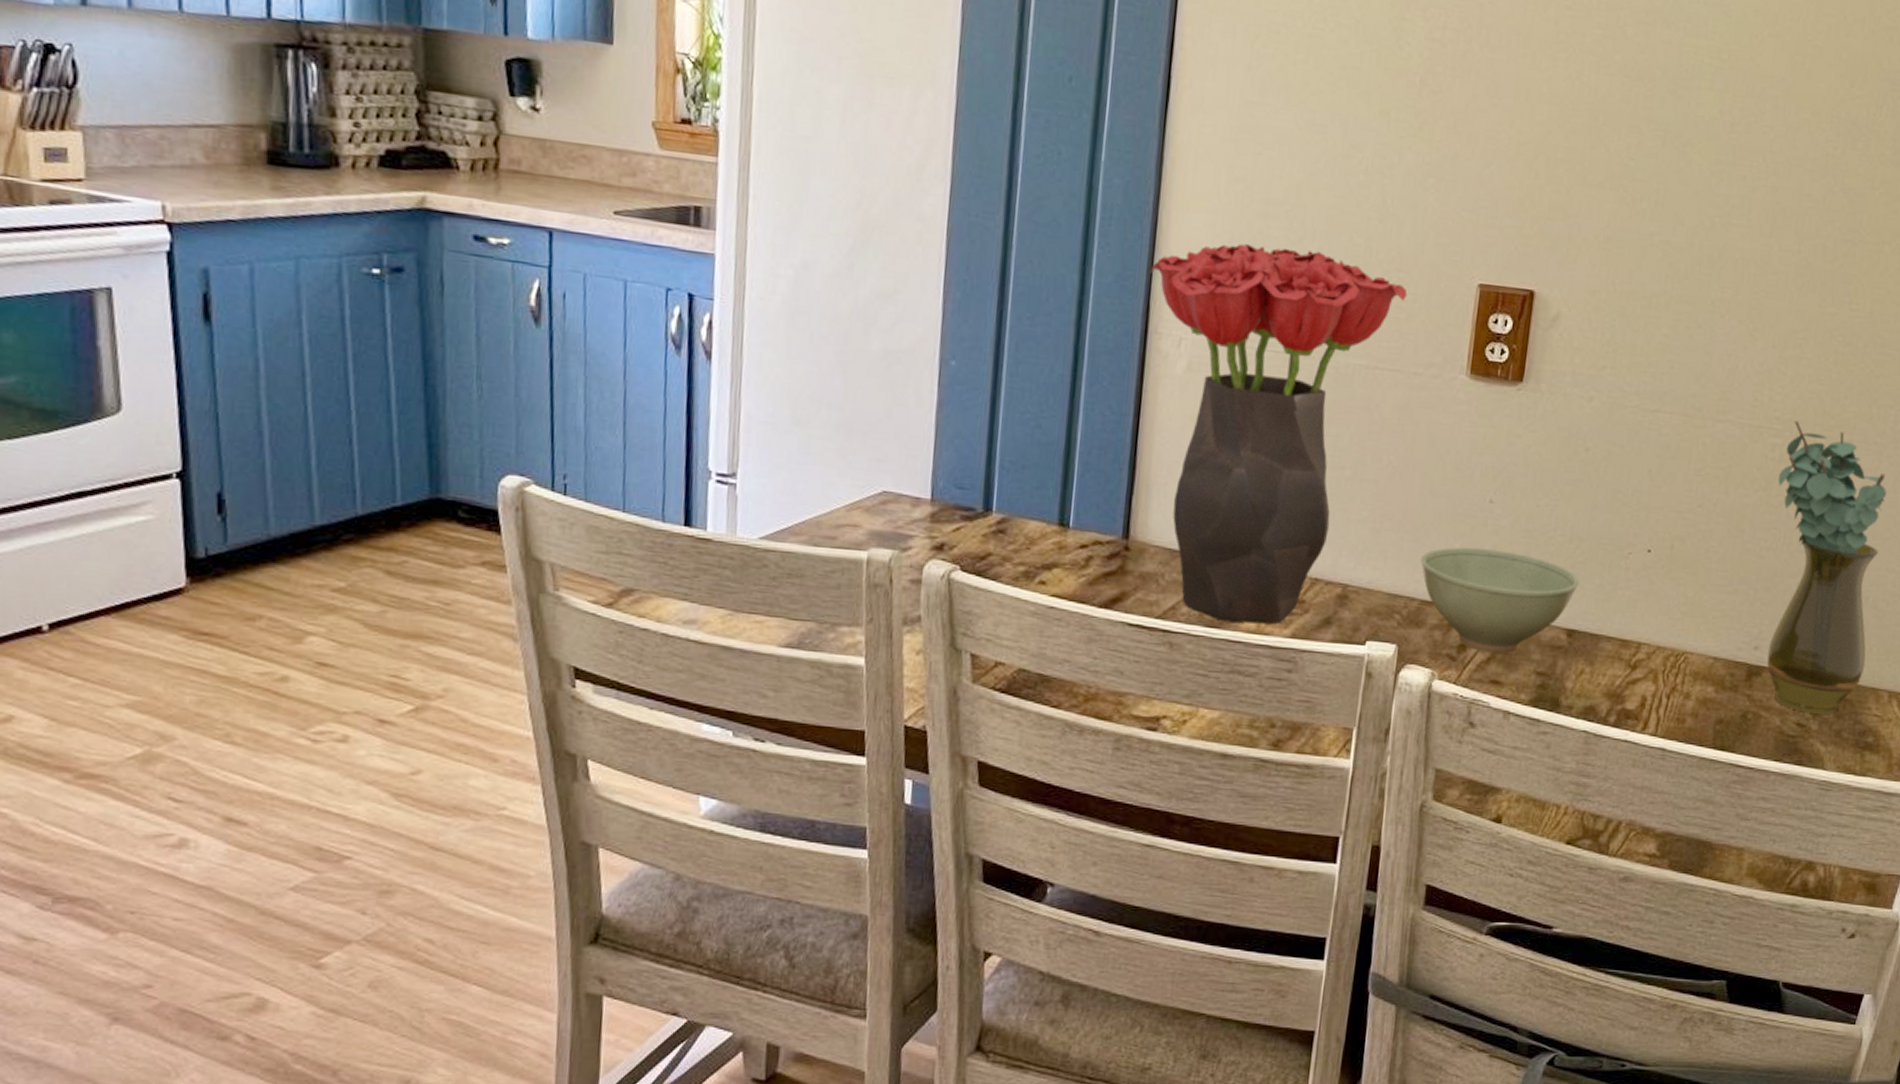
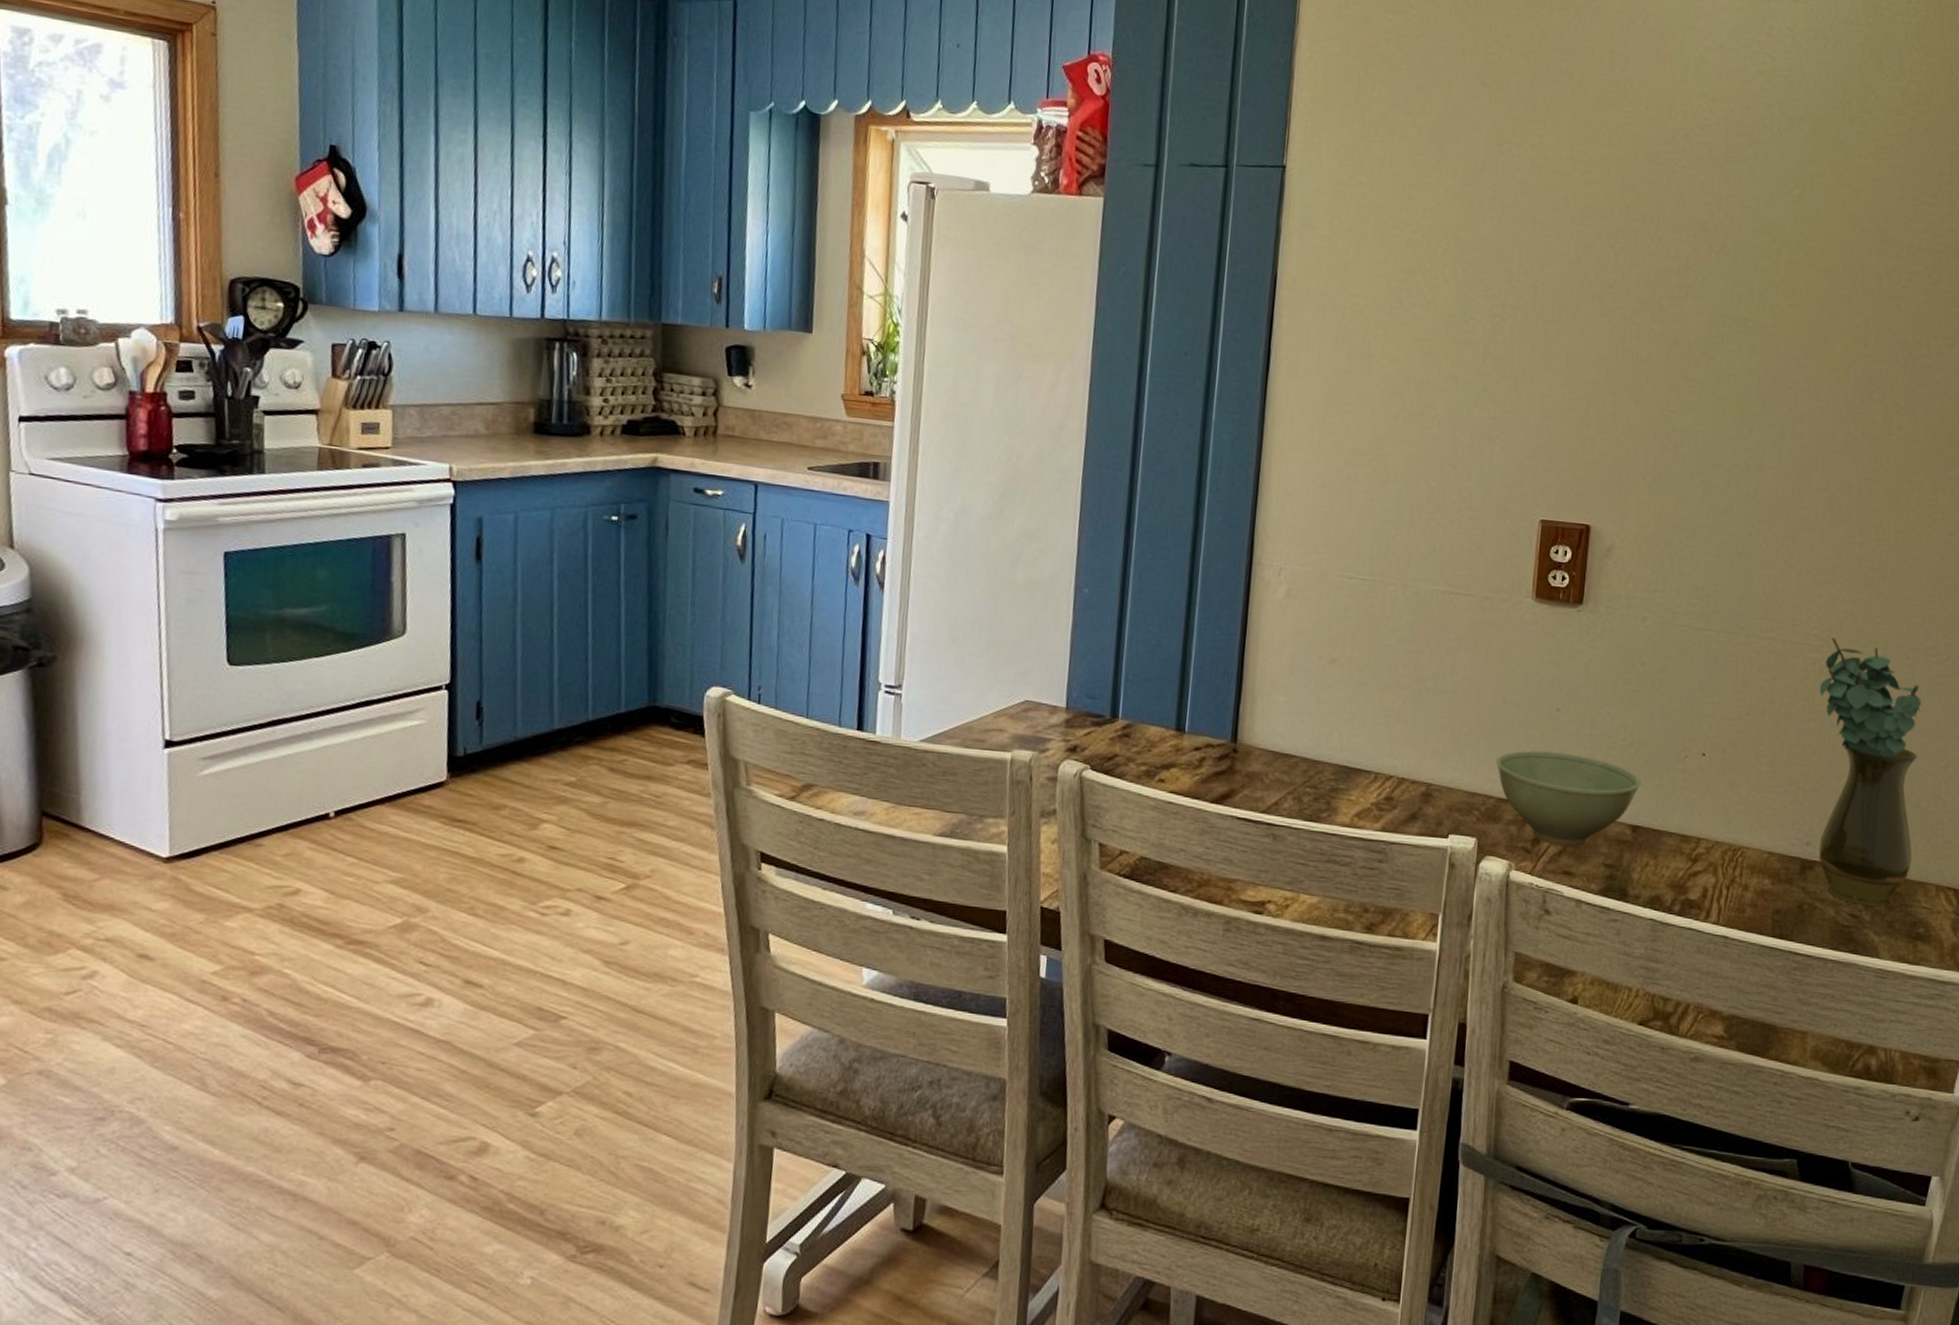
bouquet: present [1149,243,1408,624] -> none [1253,487,1478,818]

